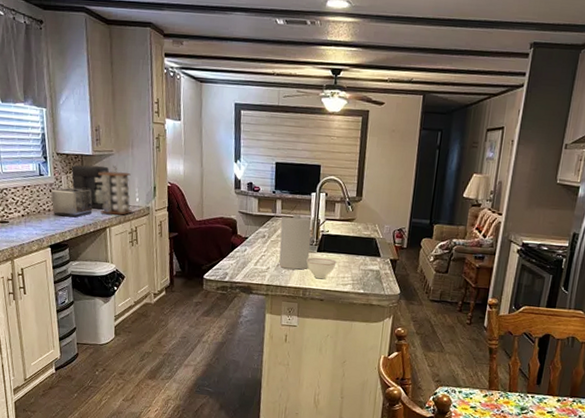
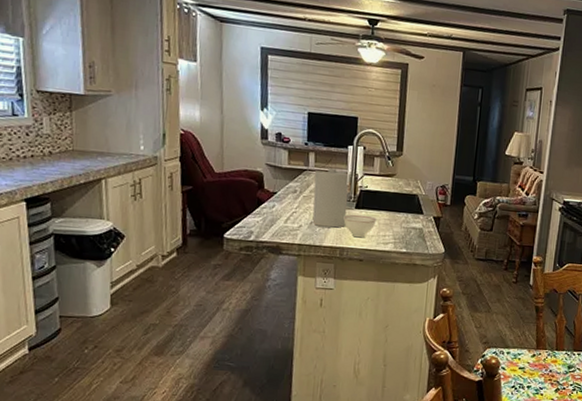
toaster: present [51,187,93,218] -> none [27,130,84,167]
coffee maker: present [71,165,109,210] -> none [56,105,106,158]
spice rack: present [98,165,132,215] -> none [91,108,135,165]

